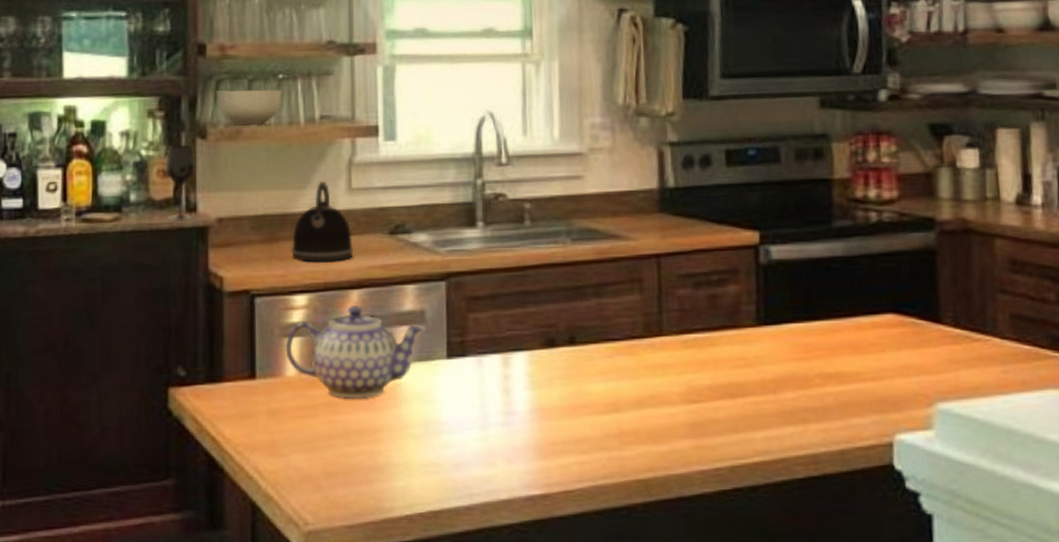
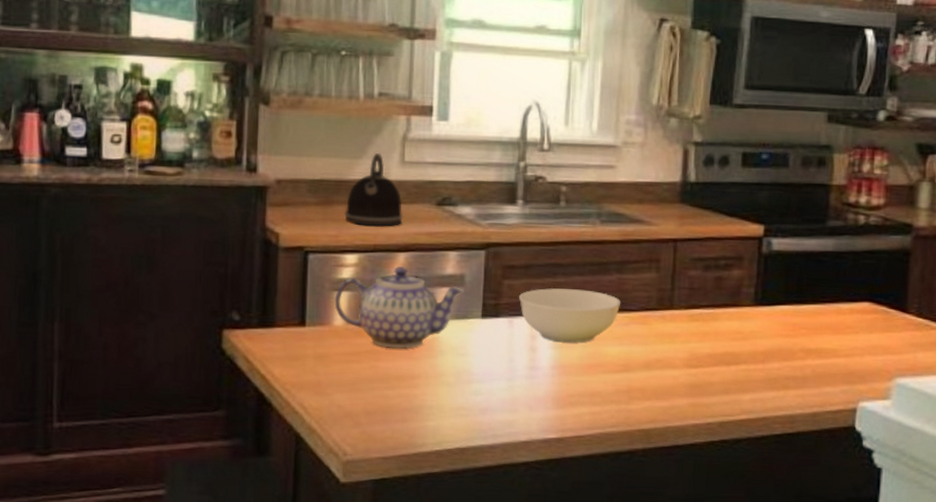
wine glass: present [164,144,198,222] -> none [227,108,260,180]
bowl: present [215,89,283,126] -> none [280,61,345,97]
bowl: none [486,319,603,381] -> present [518,288,621,342]

